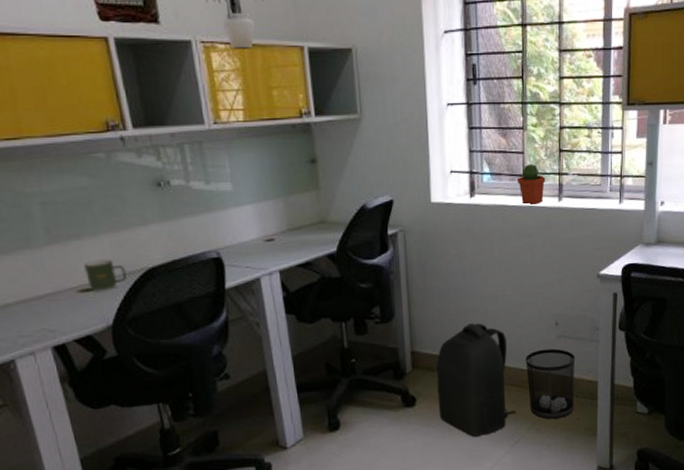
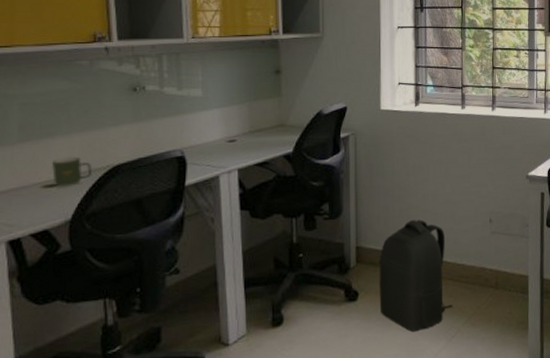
succulent plant: present [516,164,546,205] -> none [456,79,481,113]
waste bin: present [525,348,576,419] -> none [462,244,508,313]

